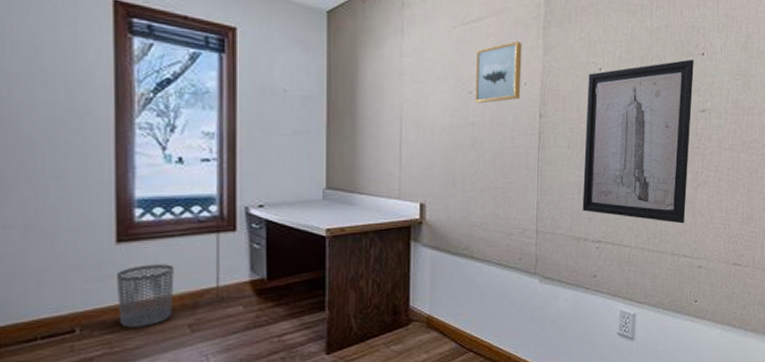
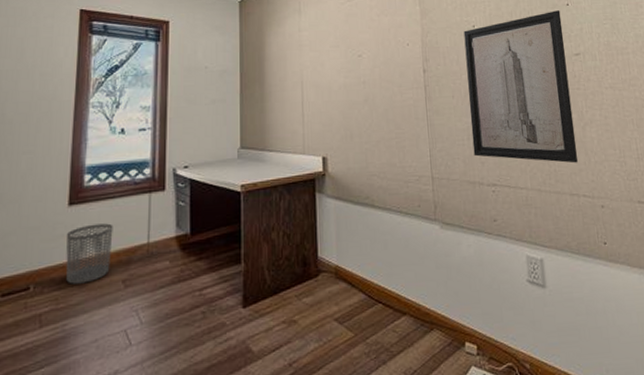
wall art: present [474,40,522,104] -> none [363,9,405,65]

